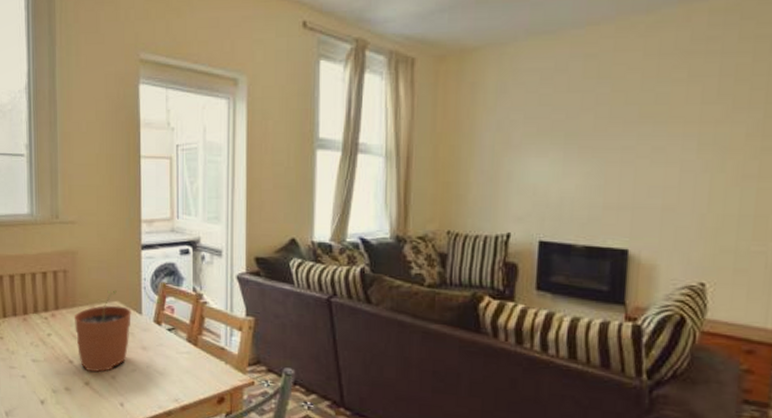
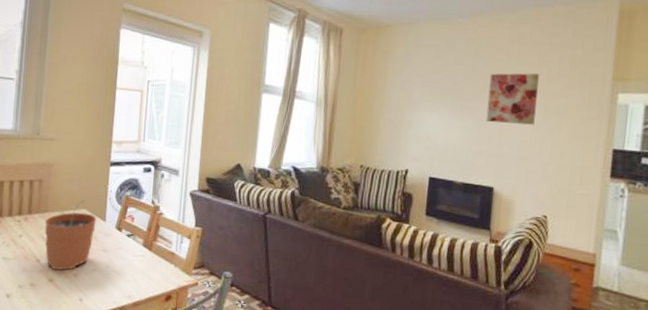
wall art: none [614,95,689,165] -> present [486,73,539,125]

